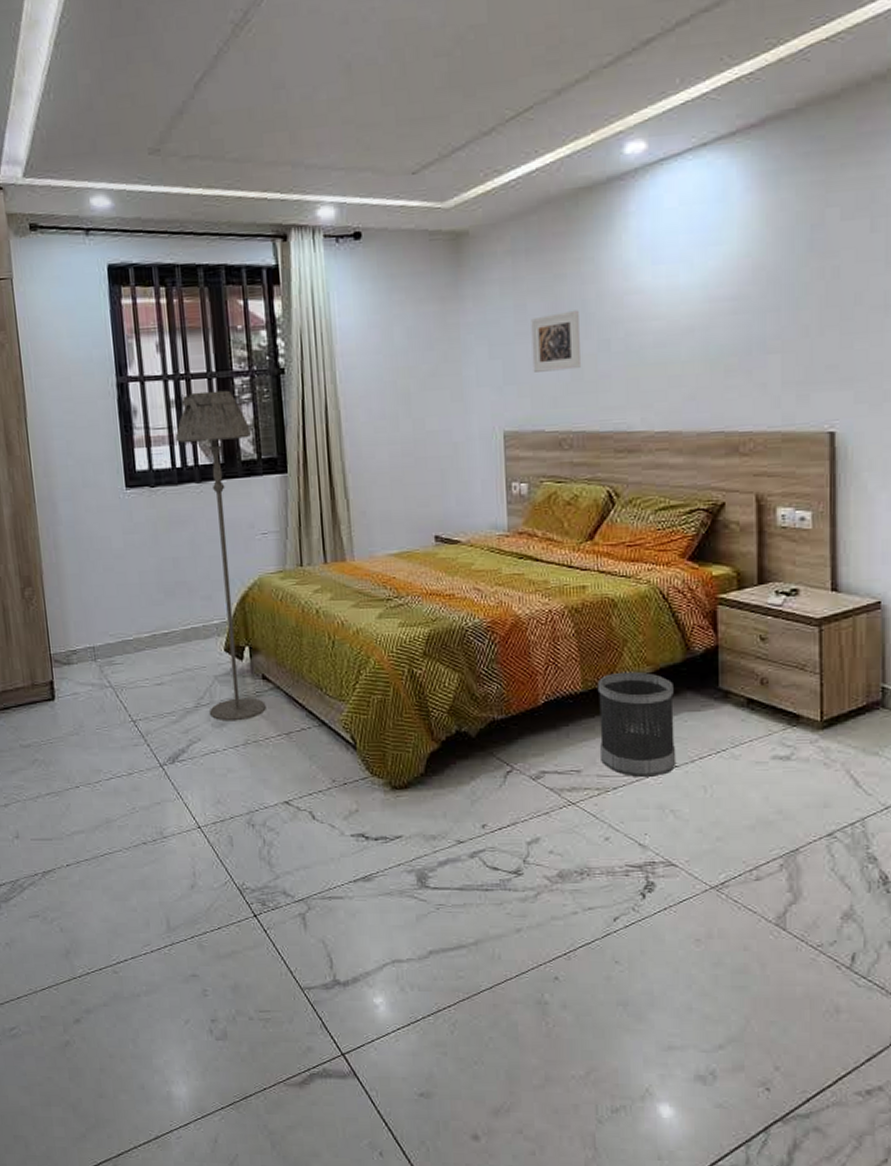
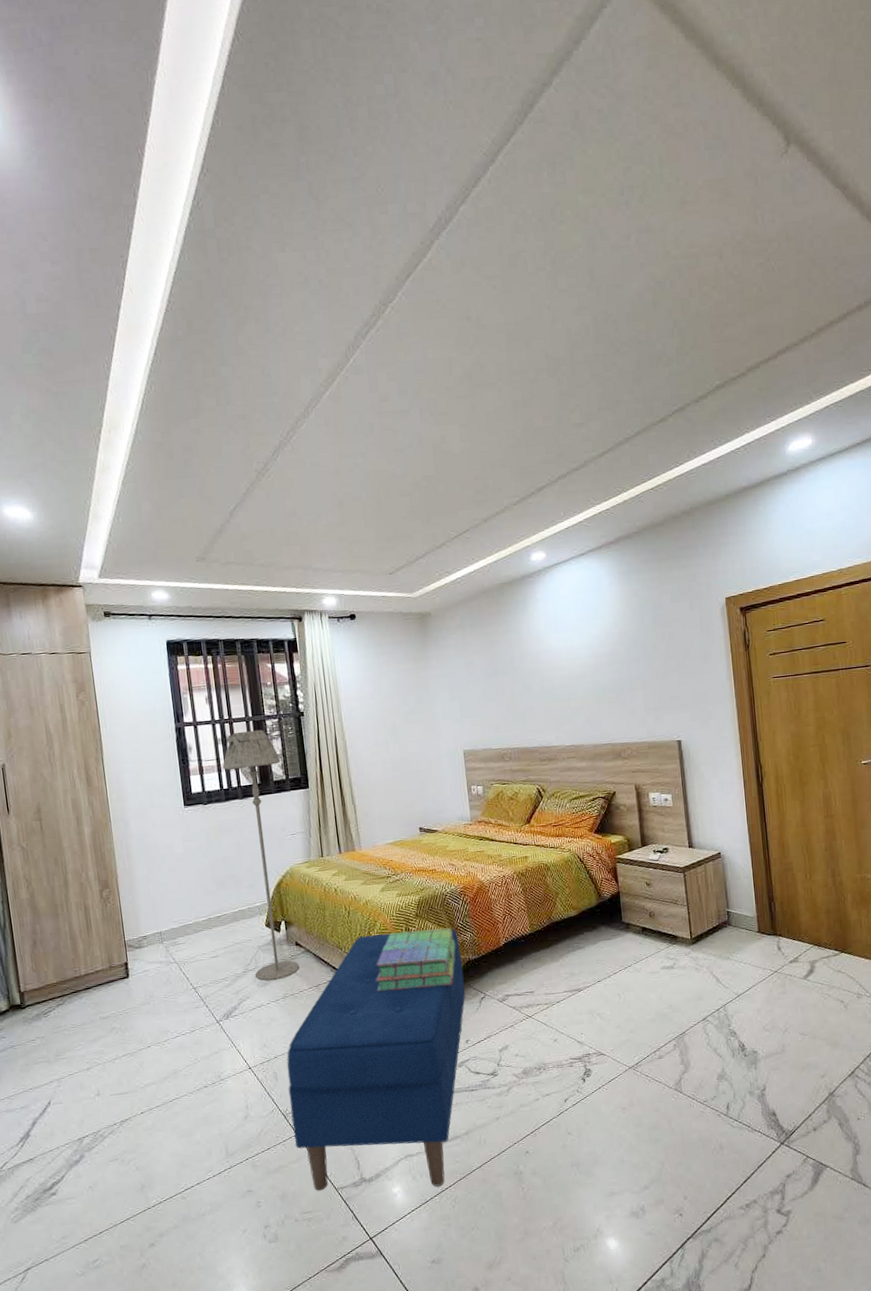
bench: none [245,674,486,1004] -> present [287,928,466,1191]
stack of books: none [365,674,475,751] -> present [376,928,456,992]
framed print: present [531,310,580,372] -> none [477,664,513,708]
wastebasket: present [597,671,677,777] -> none [540,915,599,992]

